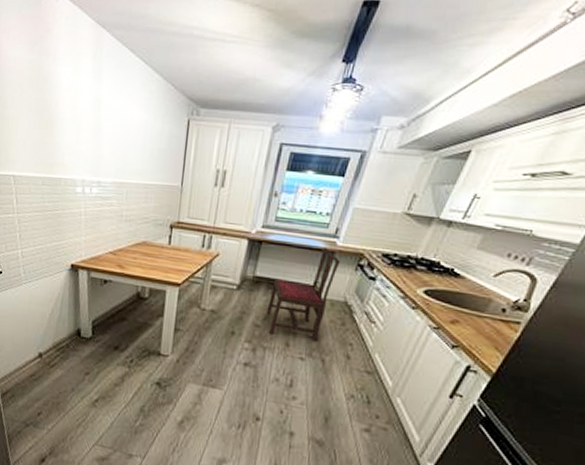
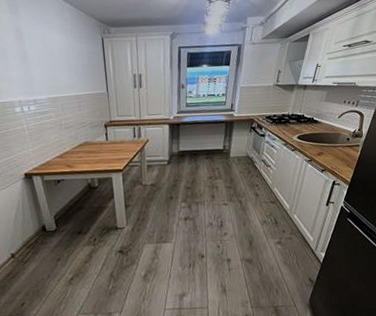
dining chair: present [267,248,341,342] -> none [193,120,239,192]

